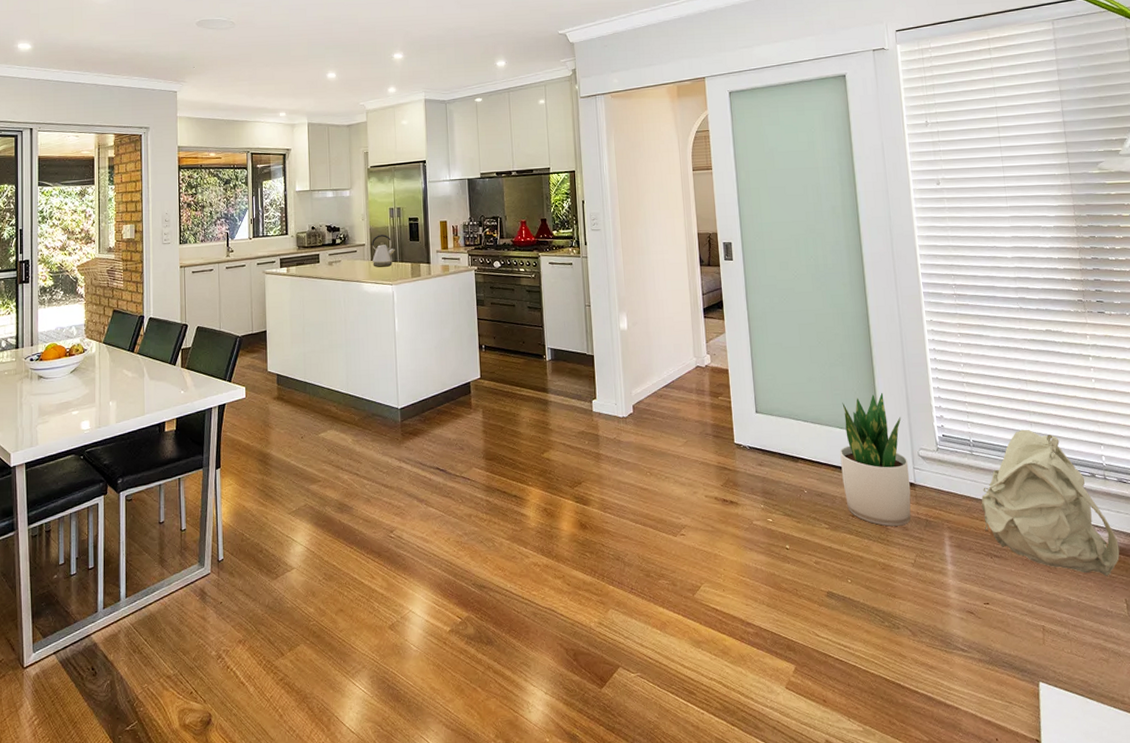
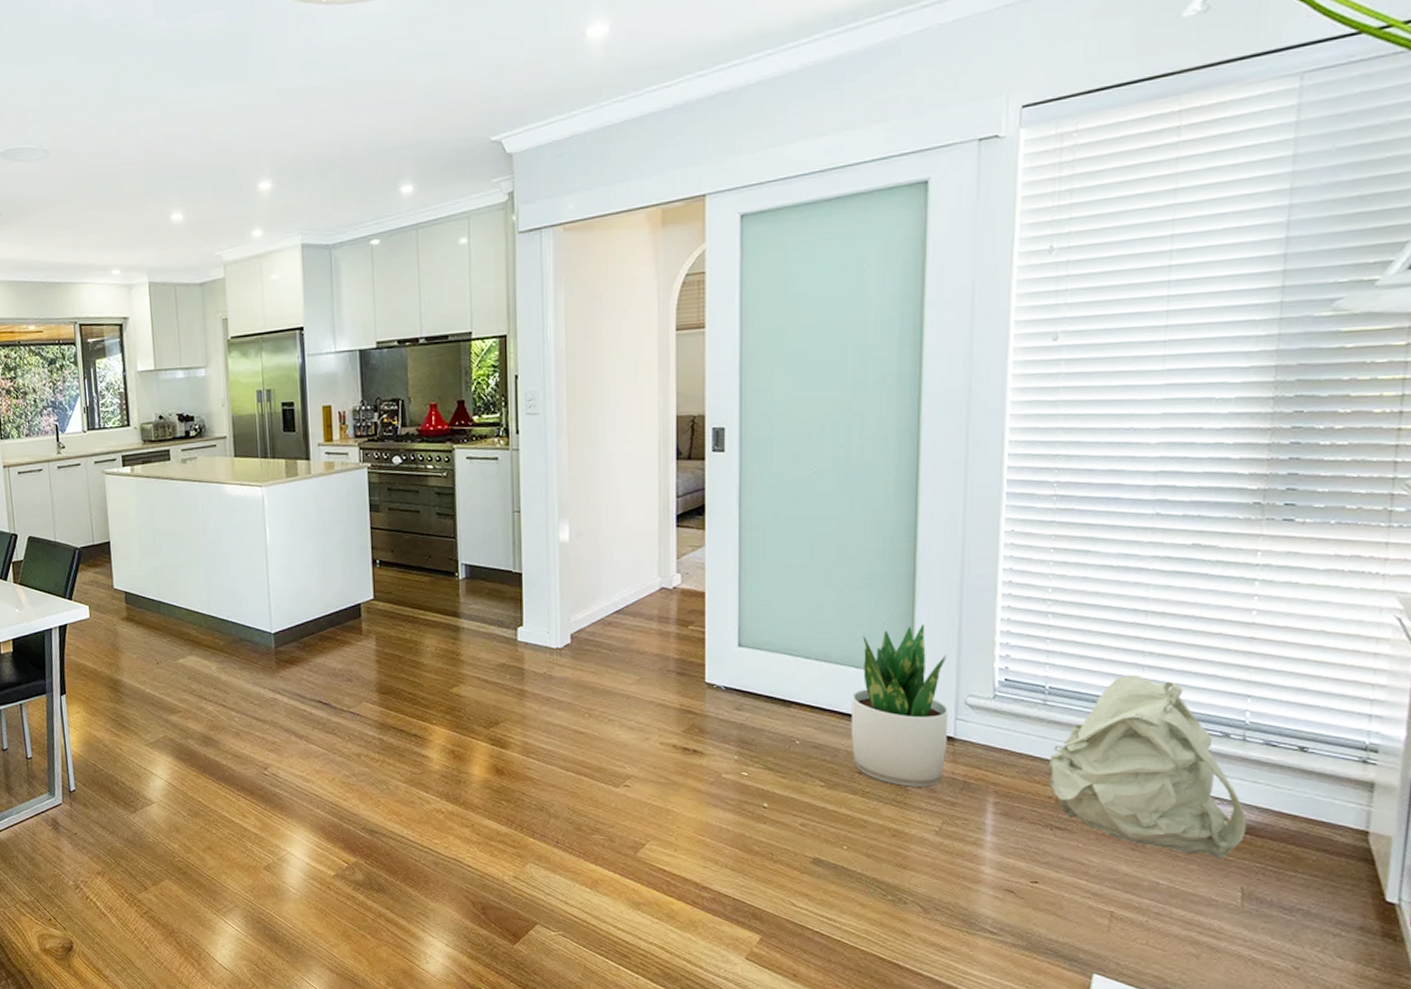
kettle: present [370,234,395,268] -> none [234,423,265,466]

